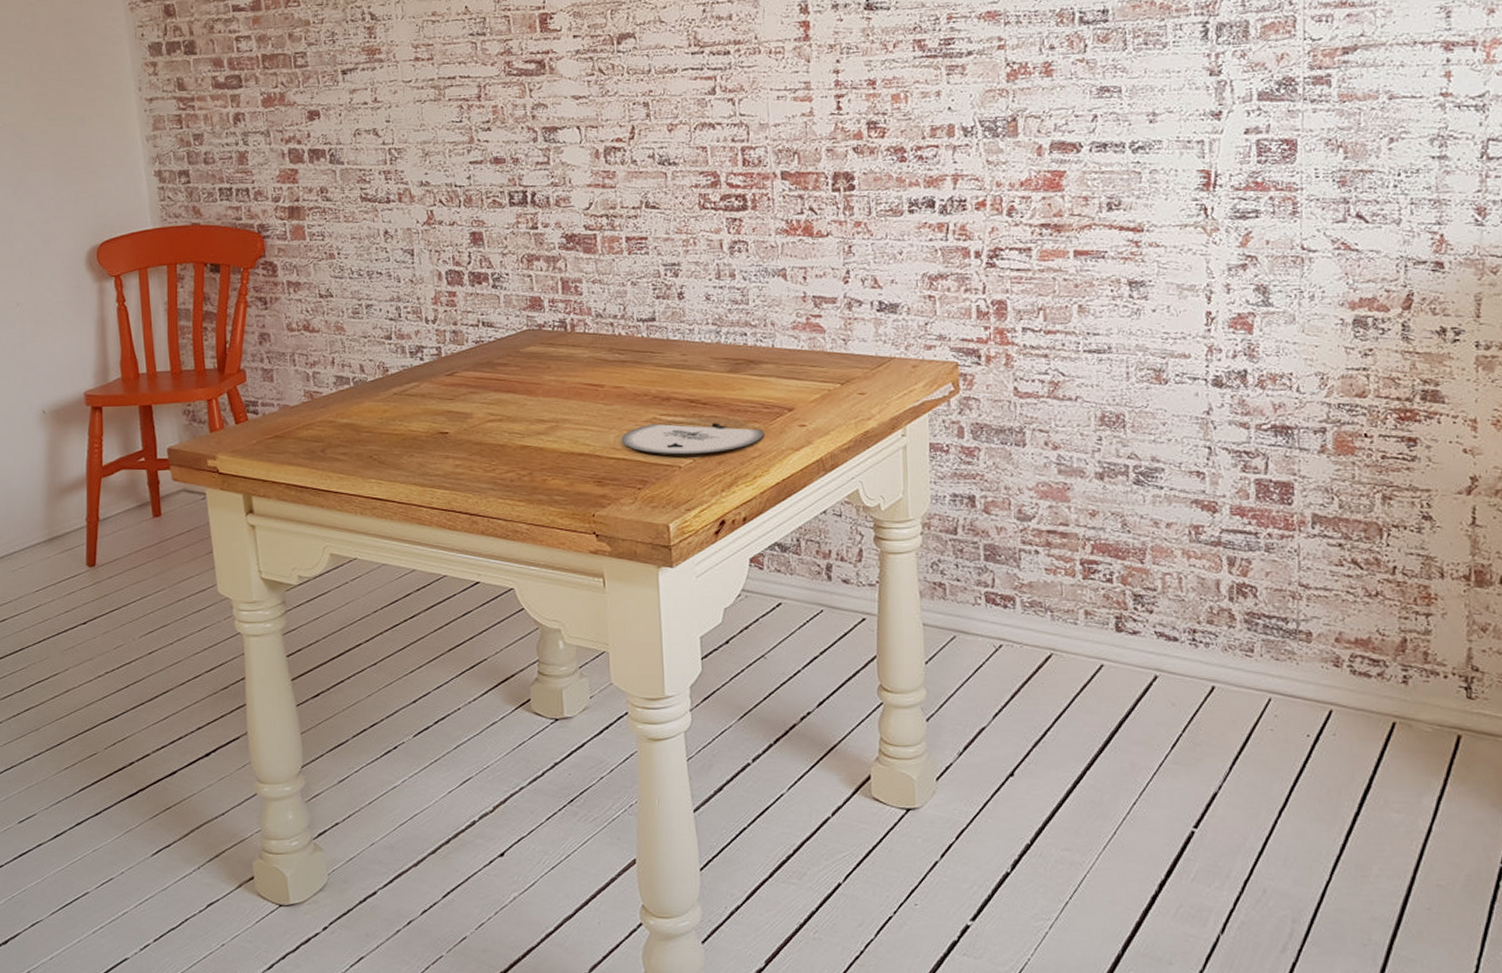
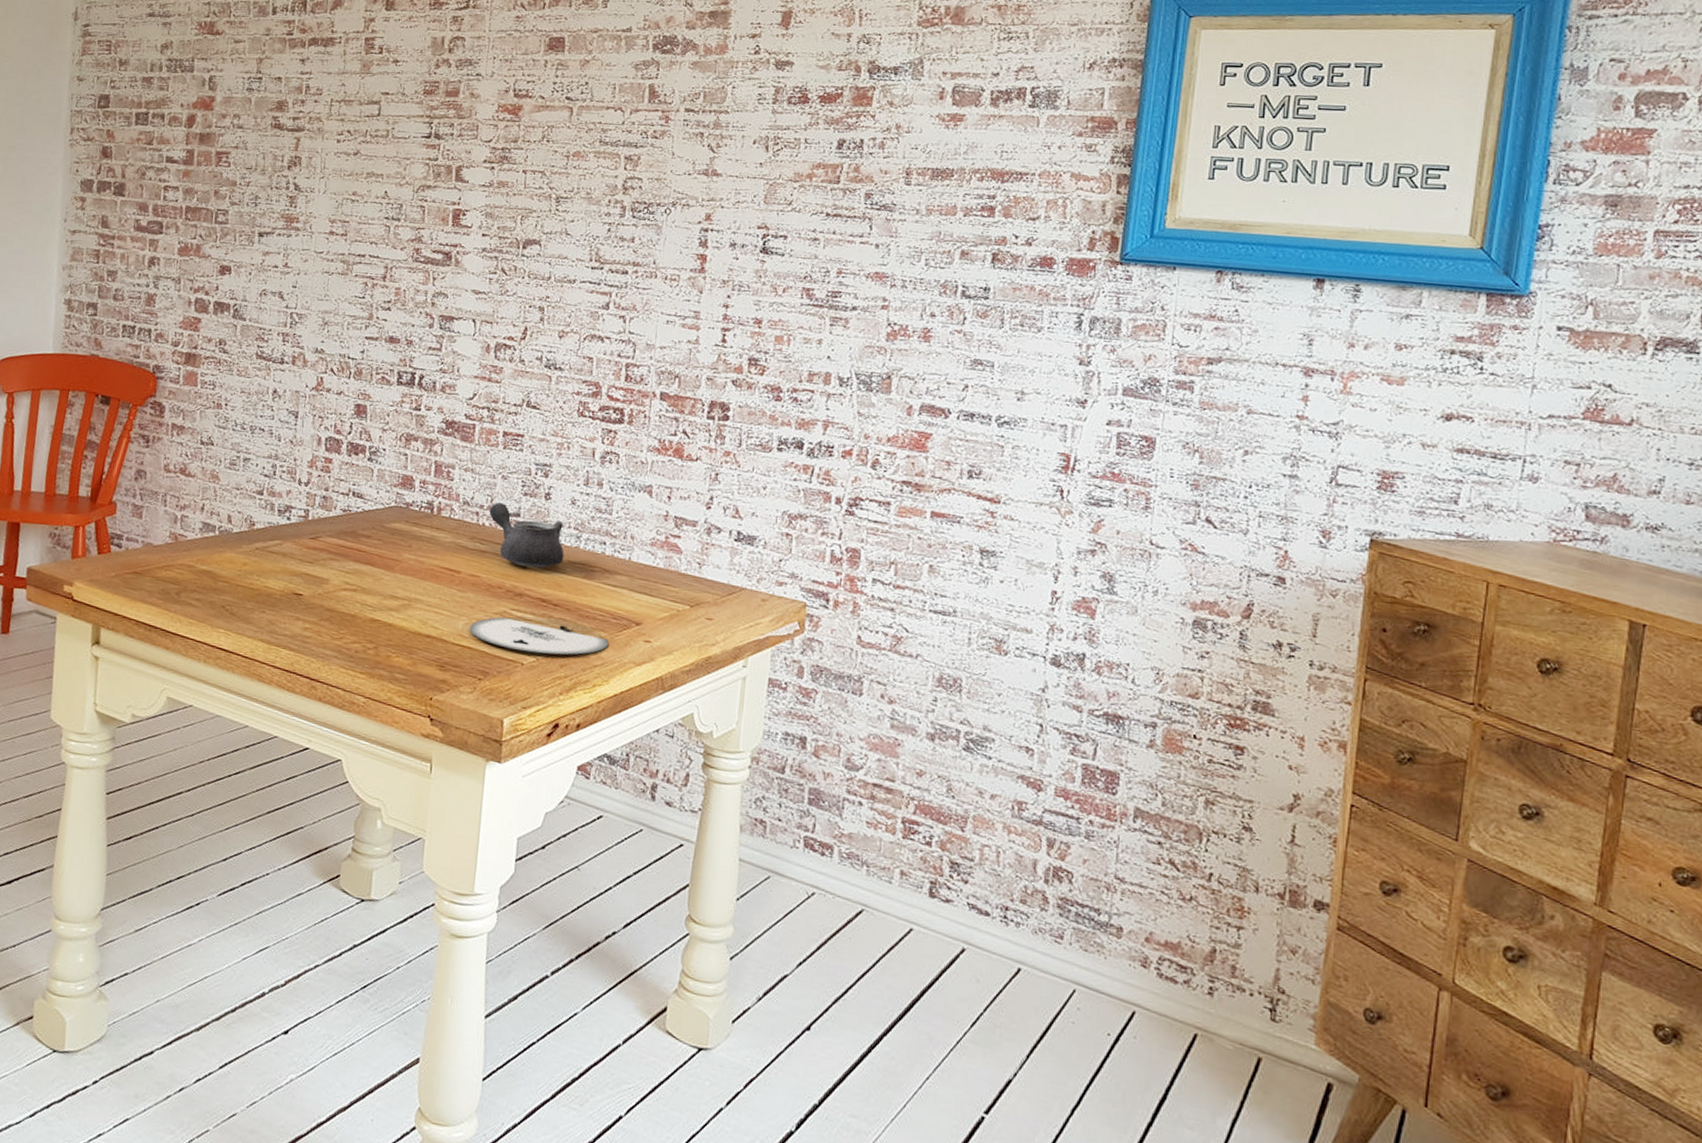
teapot: none [623,309,706,370] -> present [489,502,564,568]

